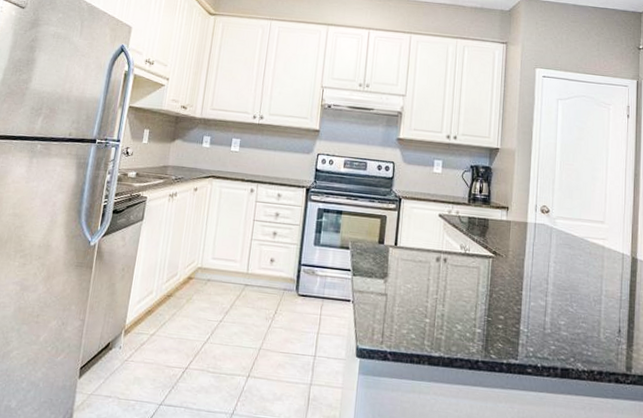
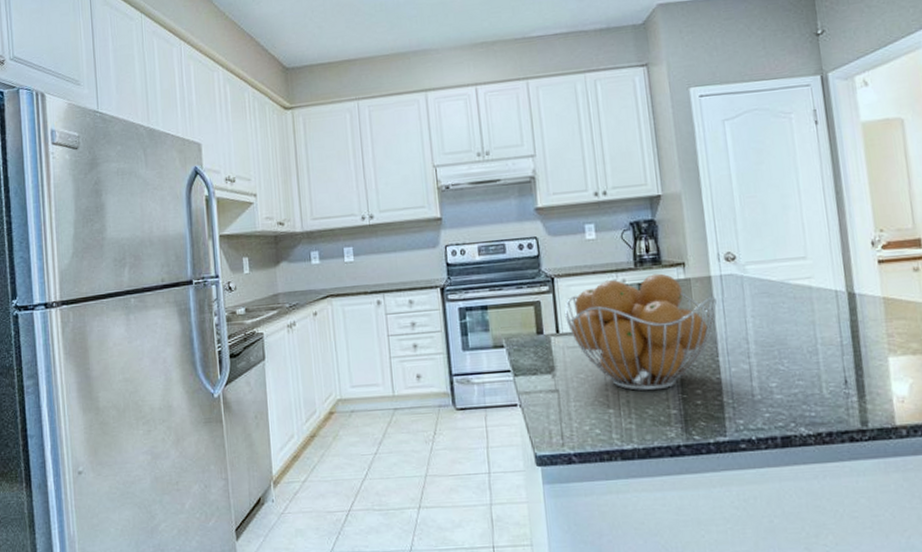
fruit basket: none [404,210,528,310] -> present [564,273,717,391]

